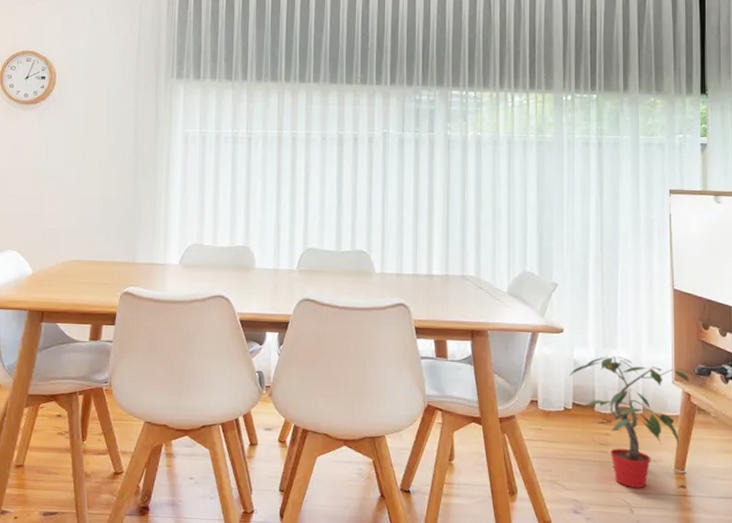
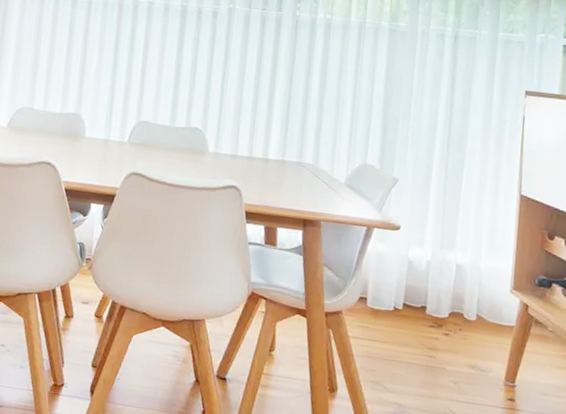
potted plant: present [569,356,704,488] -> none [402,258,545,398]

